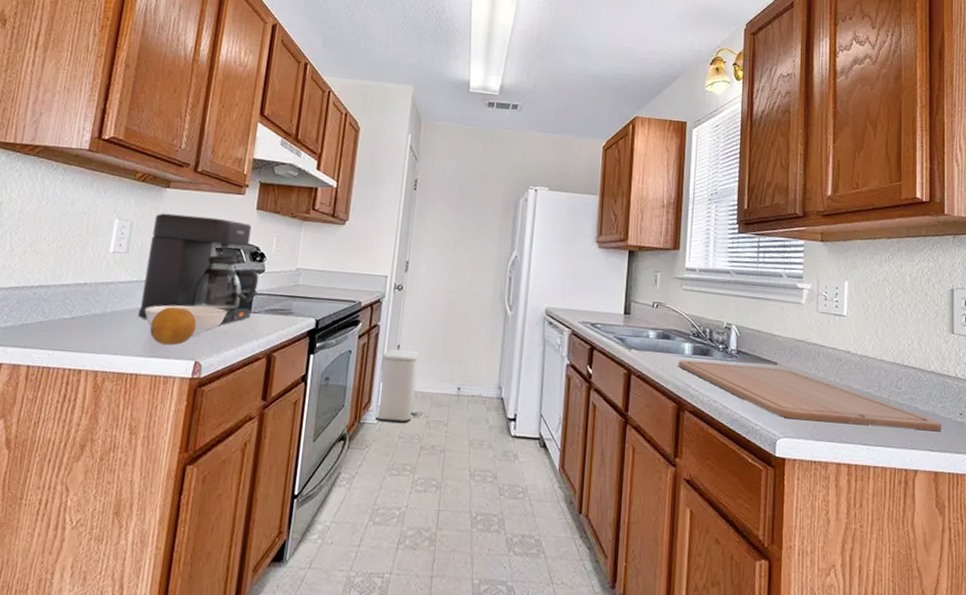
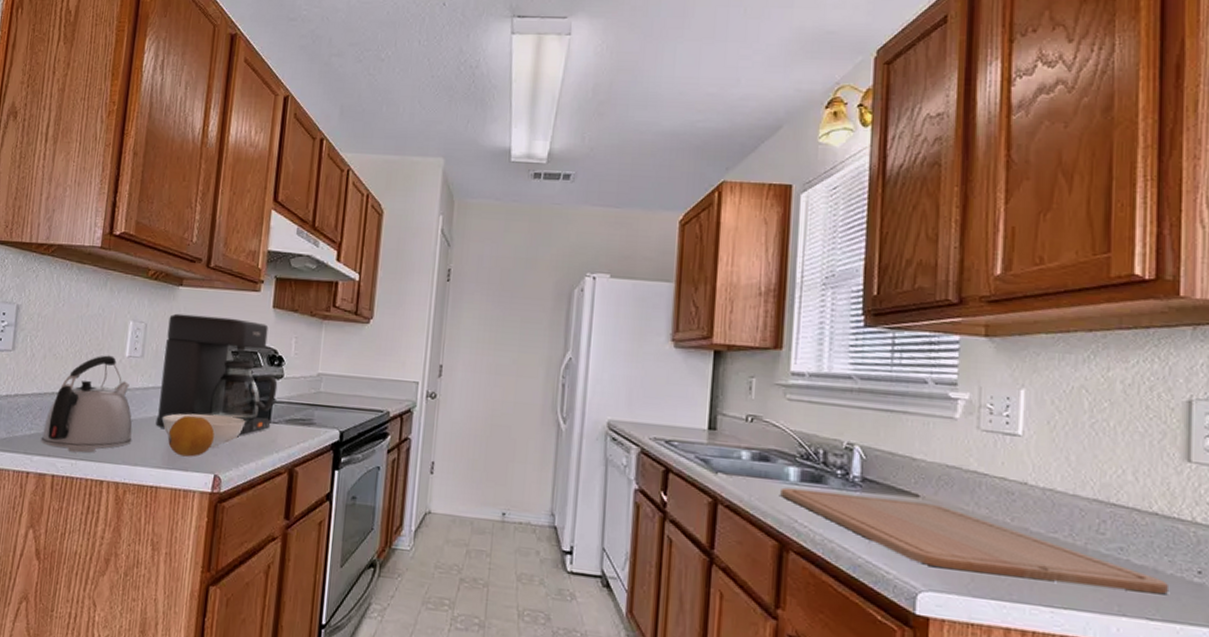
kettle: none [16,250,114,344] -> present [40,355,133,453]
pedal bin: present [374,348,423,423] -> none [407,465,462,551]

